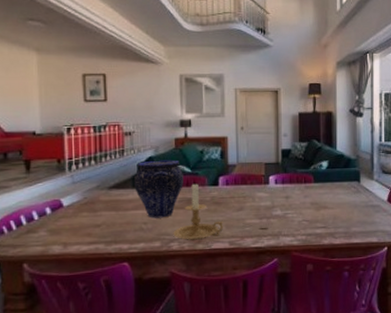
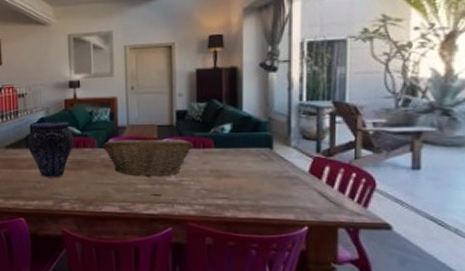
candle holder: present [173,182,224,240] -> none [64,144,114,202]
fruit basket: none [212,174,296,212] -> present [102,137,193,177]

